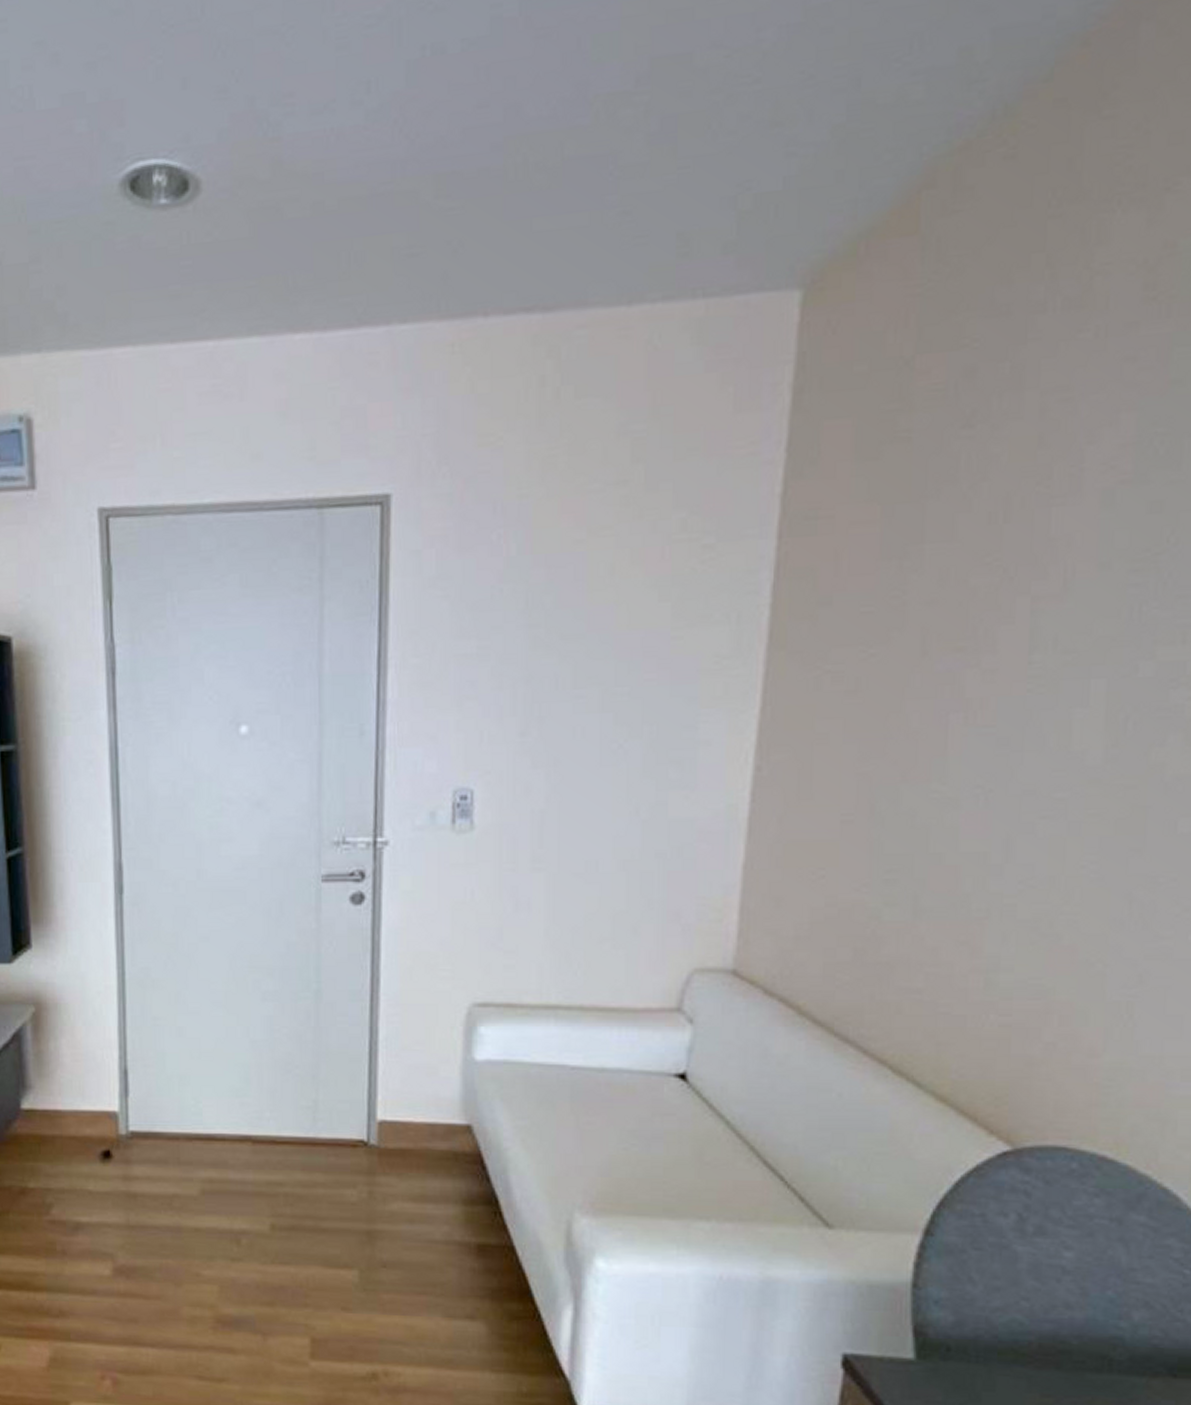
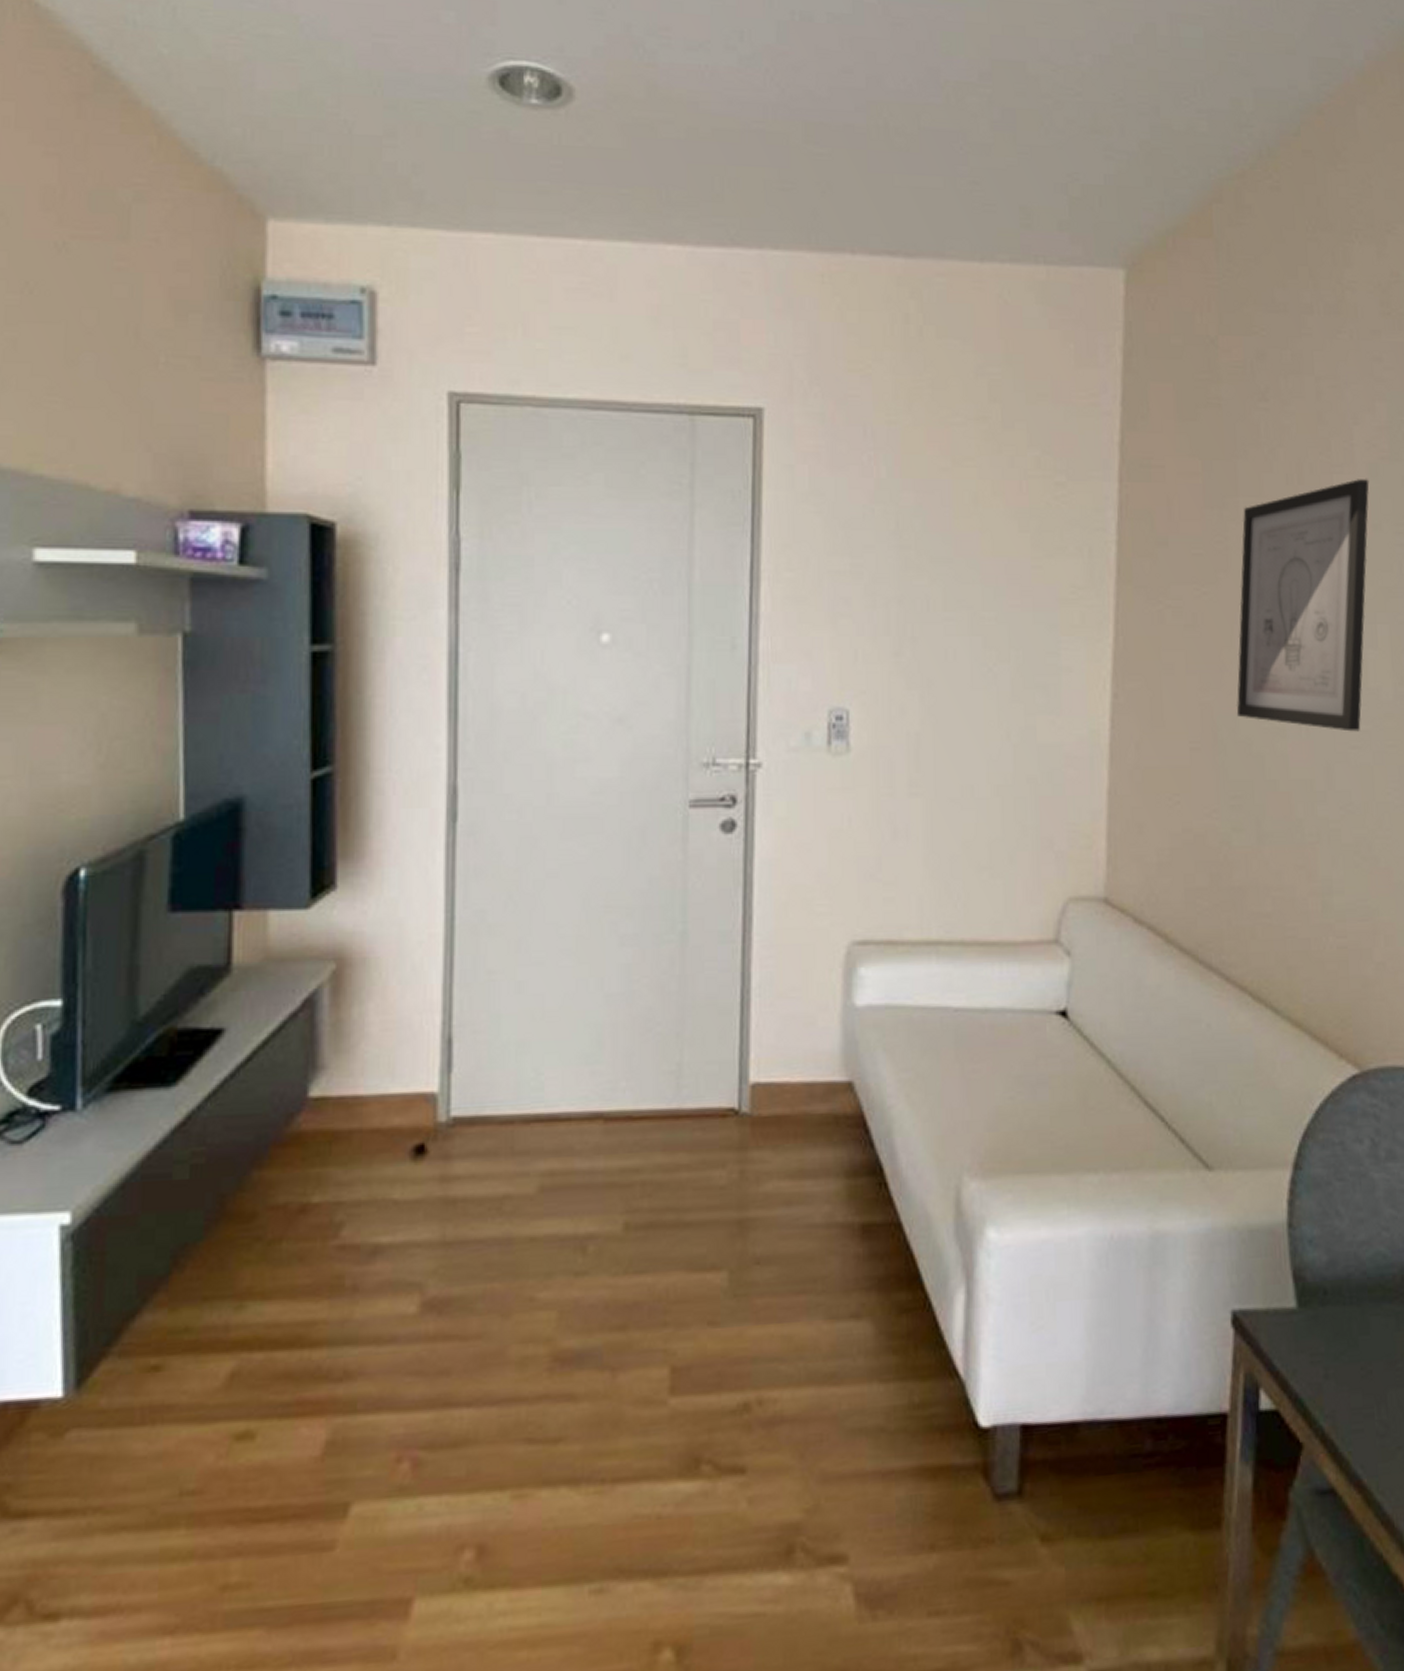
wall art: none [900,508,1101,800] -> present [1236,478,1370,732]

